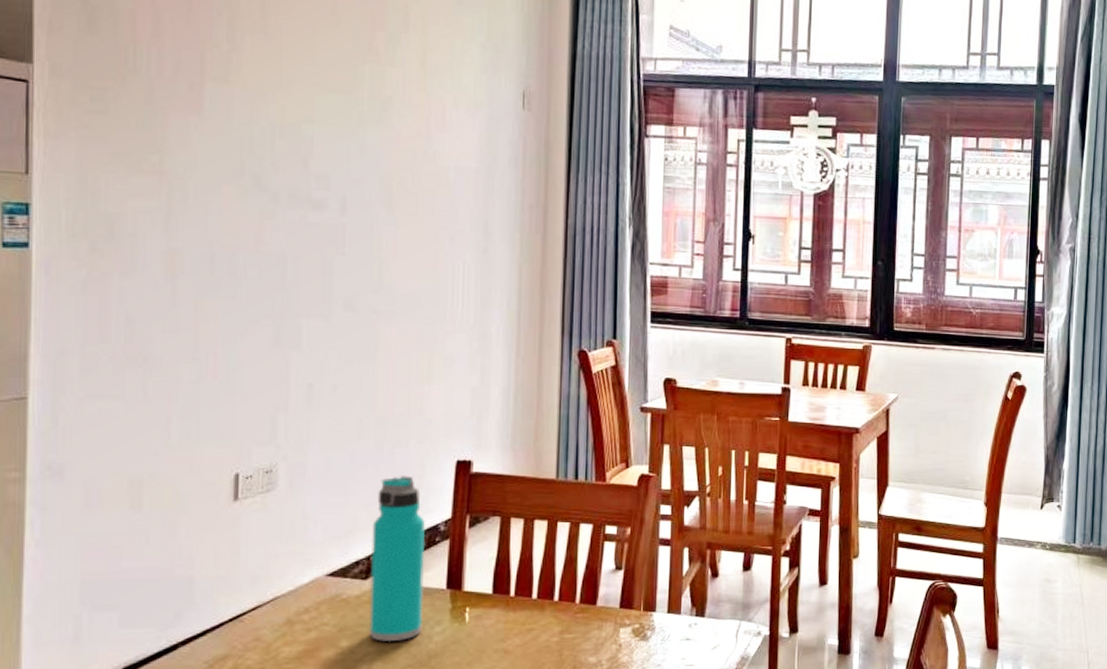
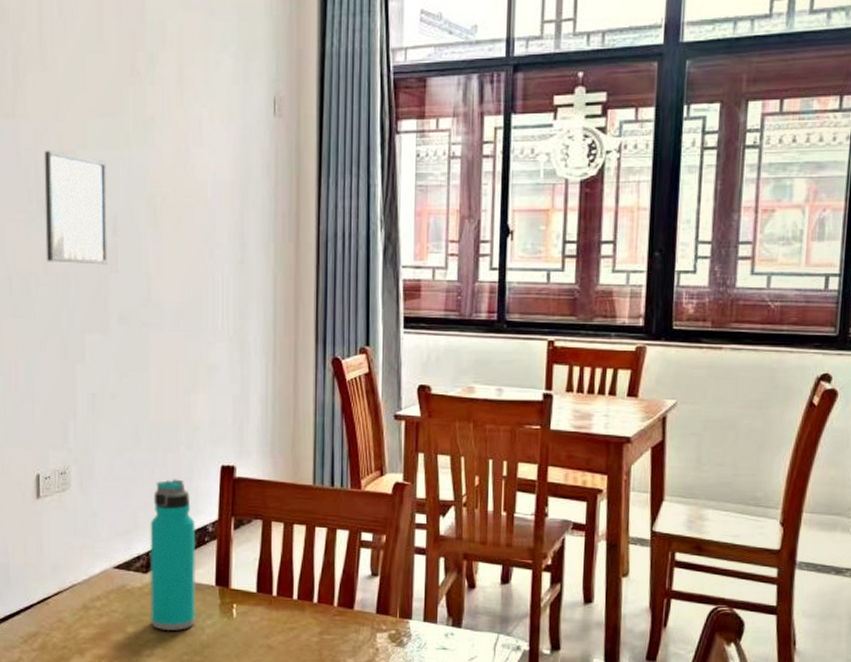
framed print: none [259,121,336,248] -> present [44,150,108,266]

